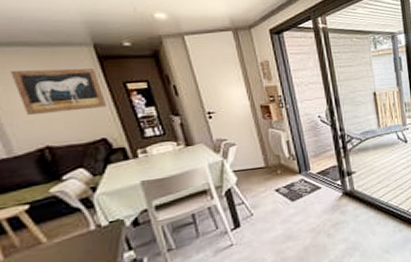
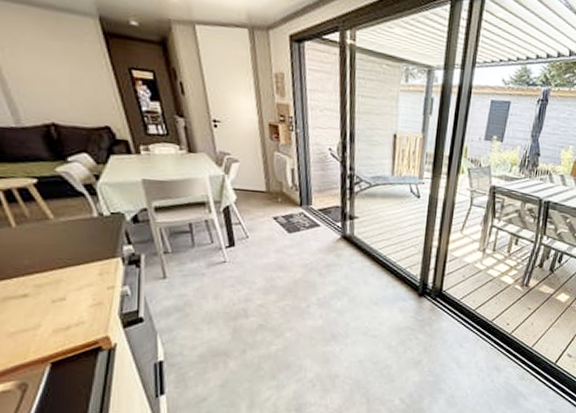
wall art: present [9,68,107,116] -> none [14,32,112,93]

